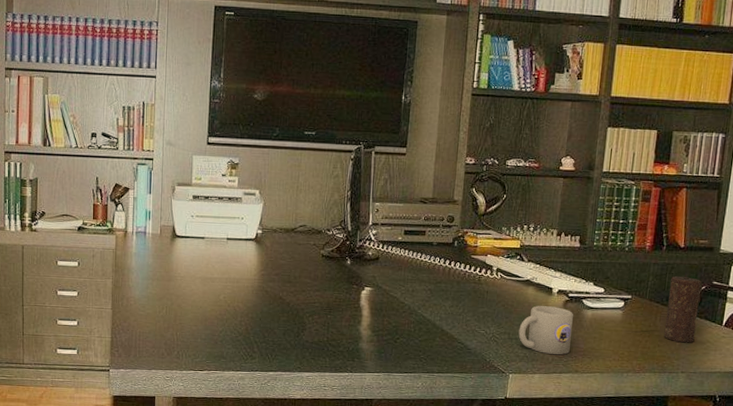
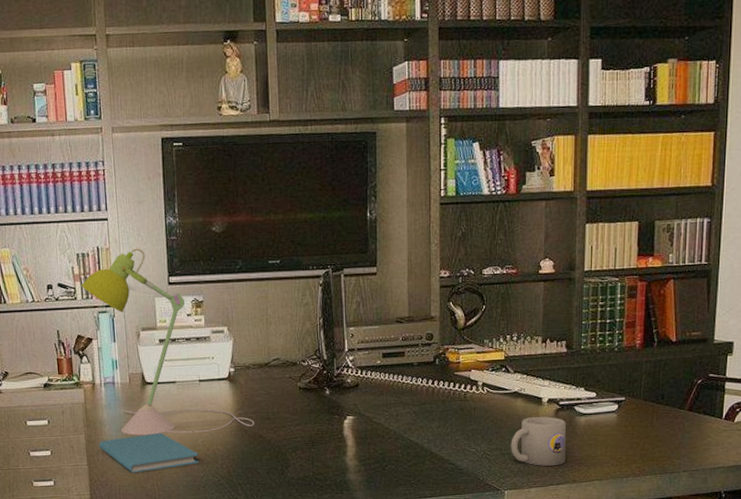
desk lamp: none [124,107,276,289] -> present [81,248,255,436]
book: none [124,284,220,322] -> present [98,432,199,474]
candle: present [664,276,702,343] -> none [662,372,697,441]

